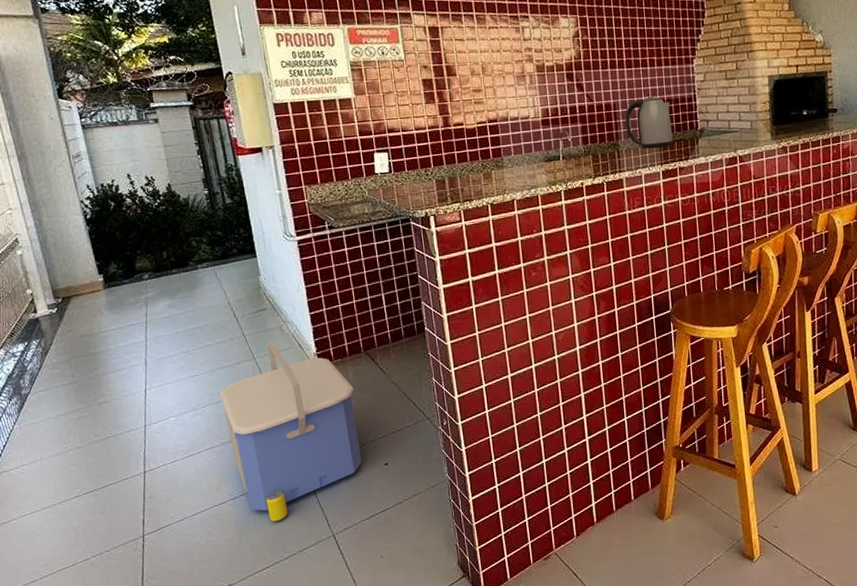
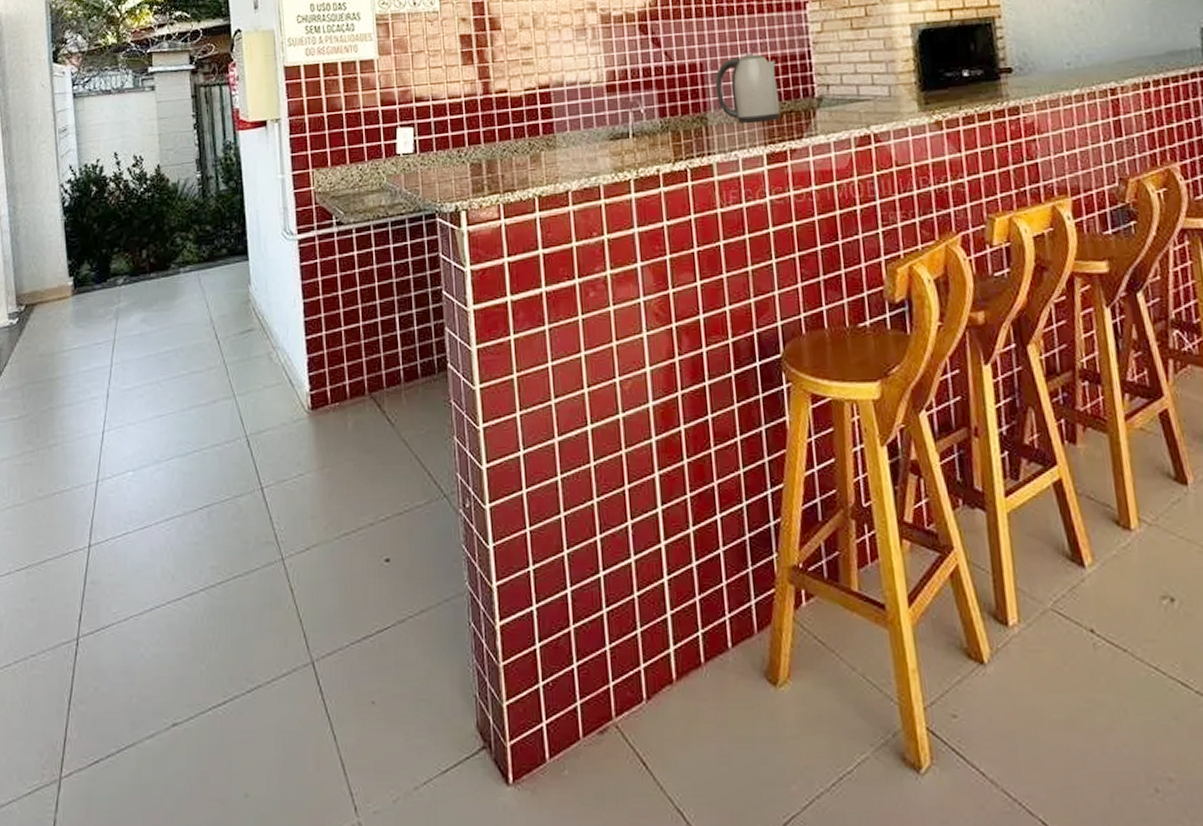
cooler: present [220,341,362,522] -> none [189,374,357,634]

